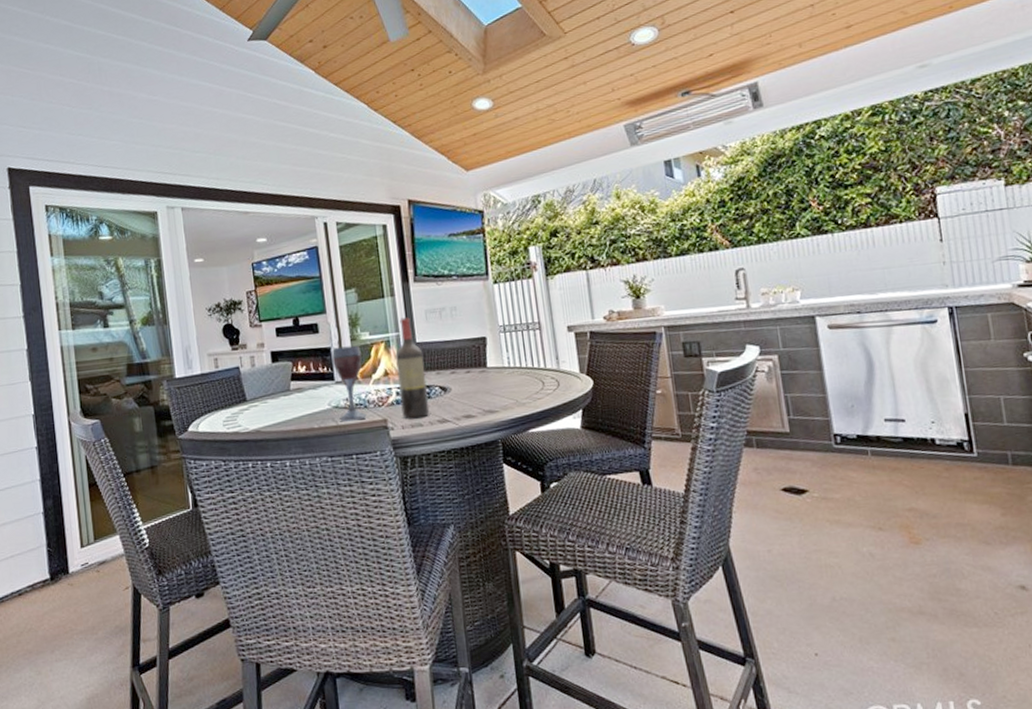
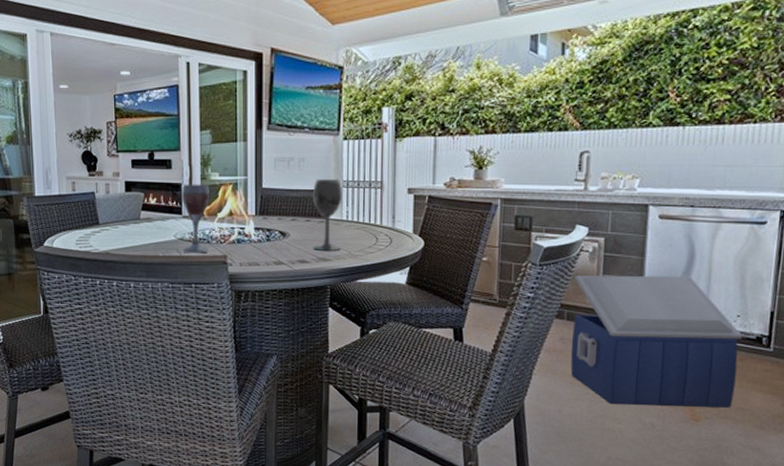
wine bottle: present [395,317,430,419] -> none [240,163,268,258]
wine glass: none [469,324,506,403] -> present [312,178,343,252]
cooler: none [755,385,950,537] -> present [570,275,743,408]

